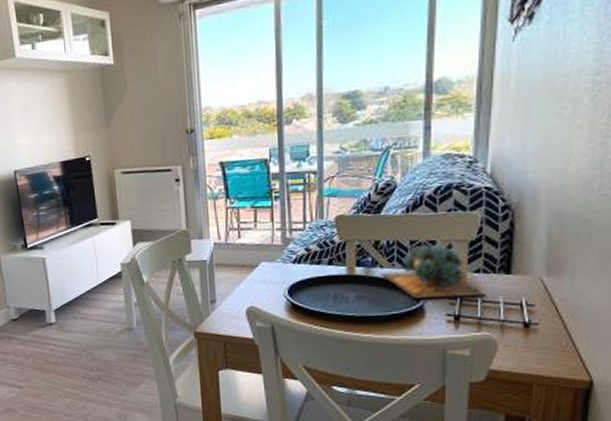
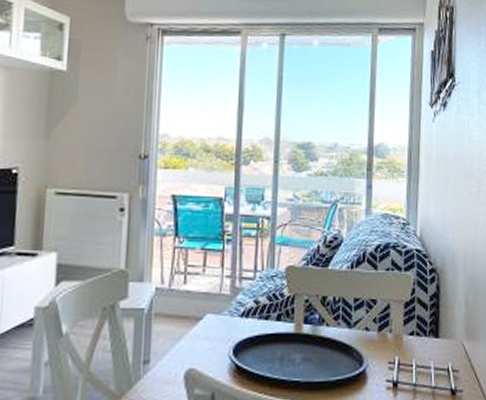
succulent plant: present [380,243,485,298] -> none [326,302,419,362]

